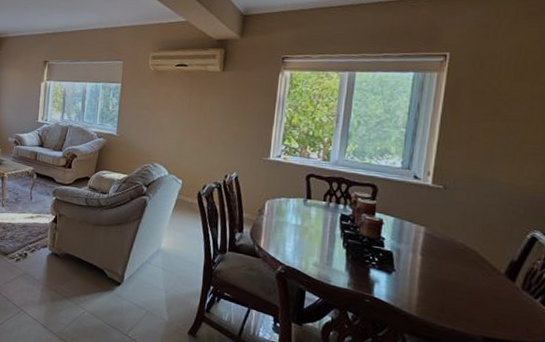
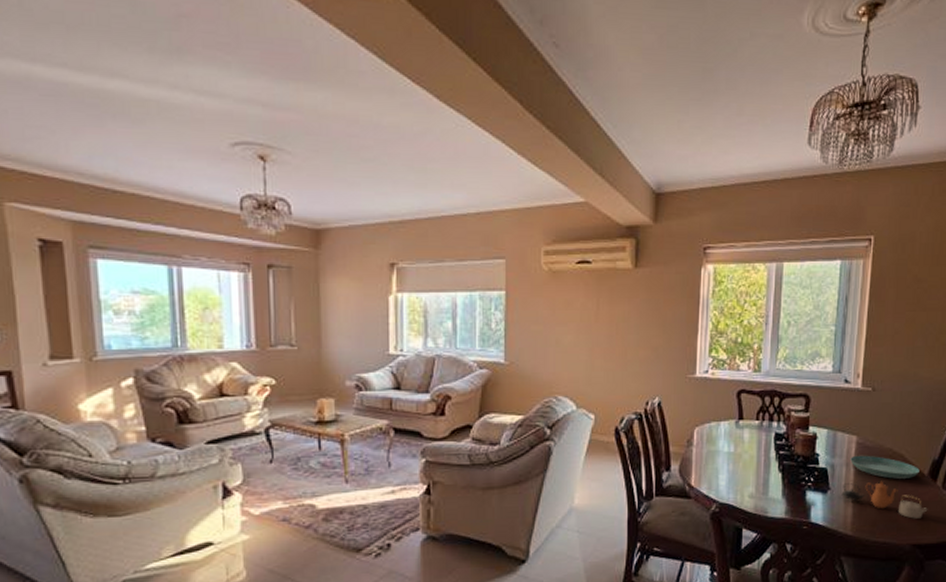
teapot: none [406,268,504,314] -> present [841,481,928,519]
saucer: none [417,244,495,274] -> present [850,455,920,480]

